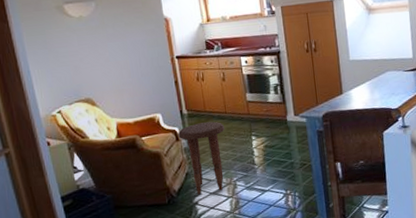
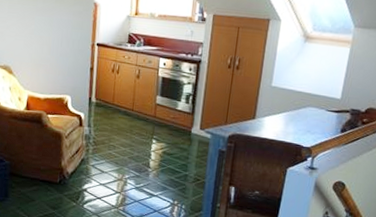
side table: present [178,121,225,195] -> none [82,113,129,184]

